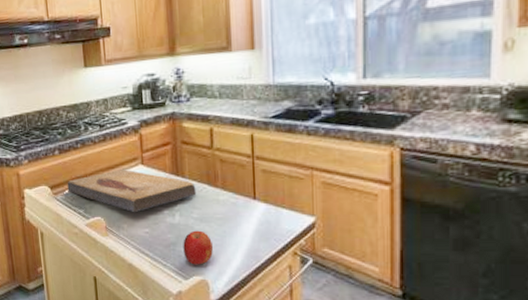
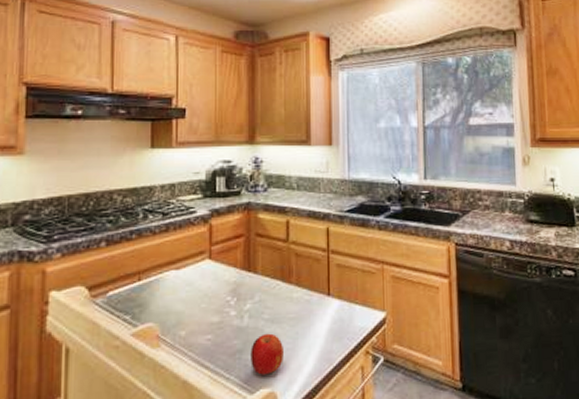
fish fossil: present [67,169,197,213] -> none [112,265,269,317]

